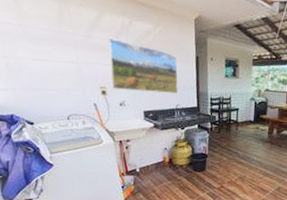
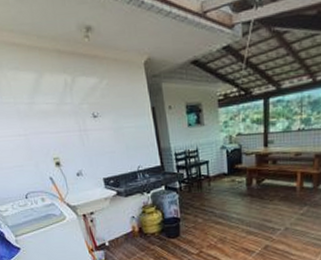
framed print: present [108,37,178,93] -> none [52,101,137,159]

